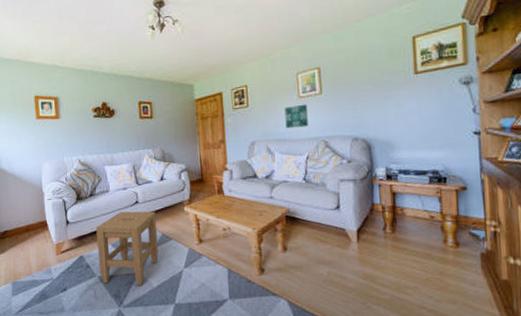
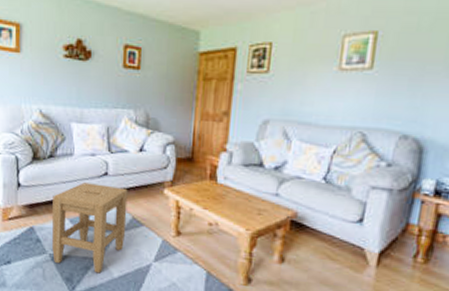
wall art: present [284,104,308,129] -> none [314,79,349,111]

